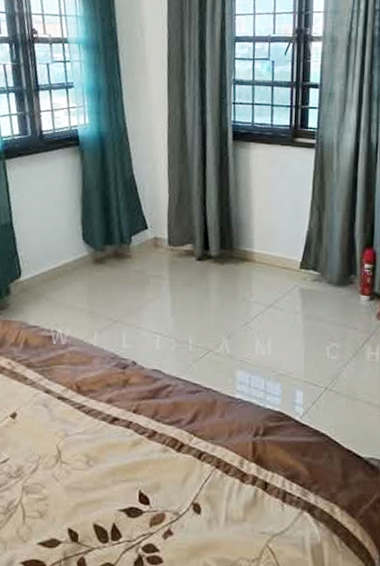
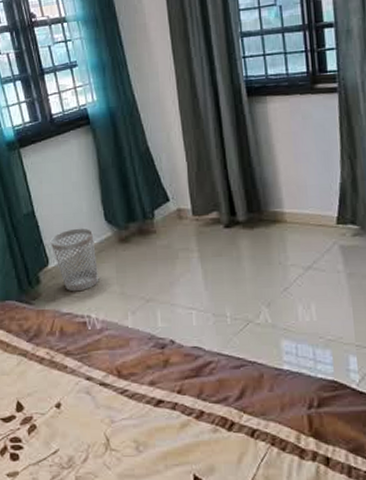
wastebasket: none [25,244,70,306] -> present [50,228,99,292]

